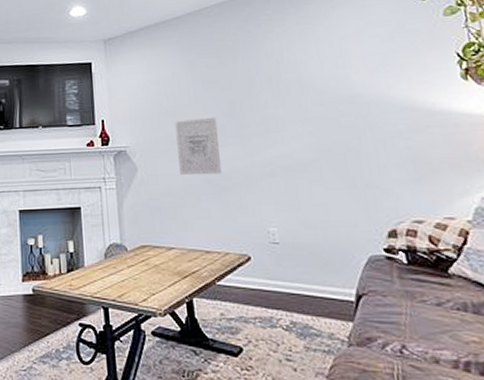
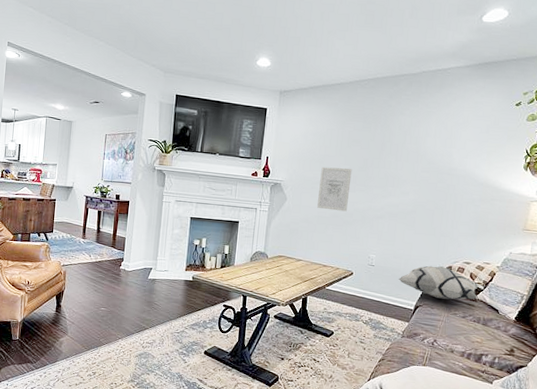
decorative pillow: none [320,230,452,280] -> present [399,265,479,300]

